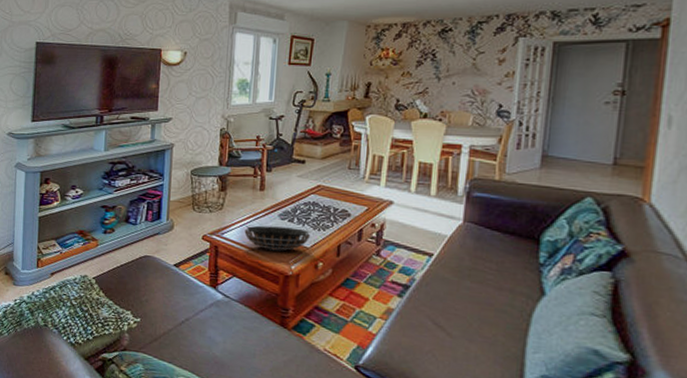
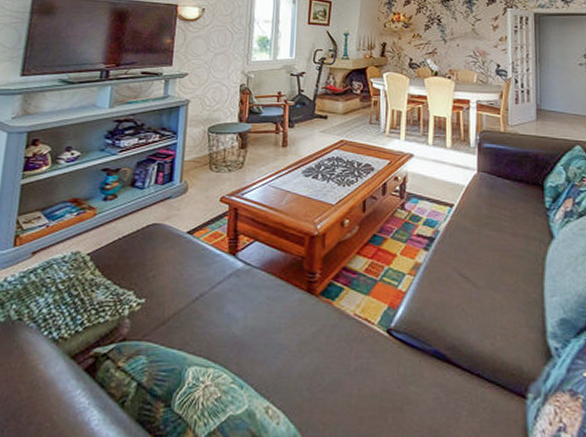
decorative bowl: present [244,225,310,252] -> none [266,183,335,210]

